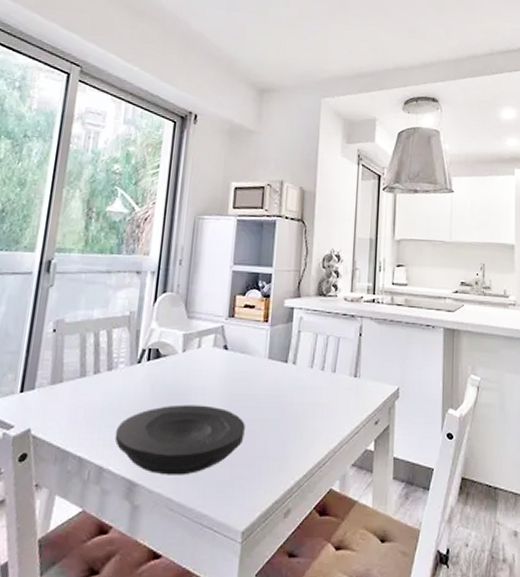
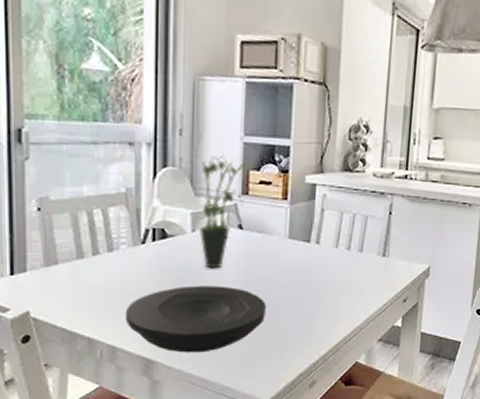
potted plant: none [189,282,236,388] -> present [200,155,249,269]

